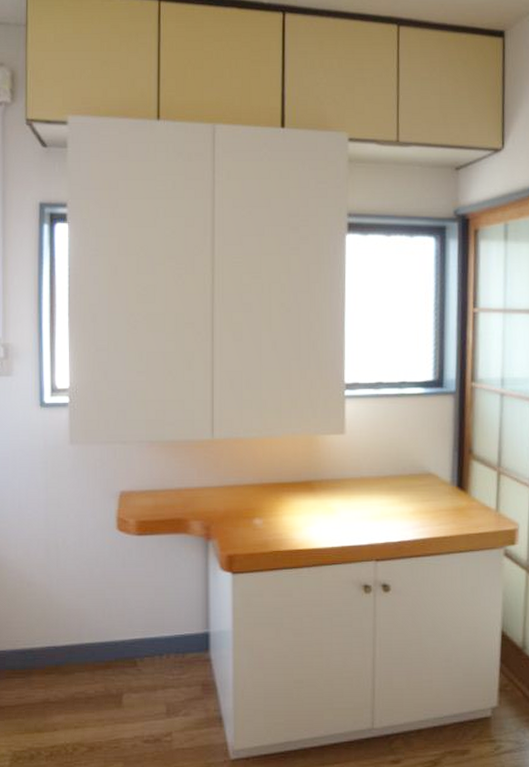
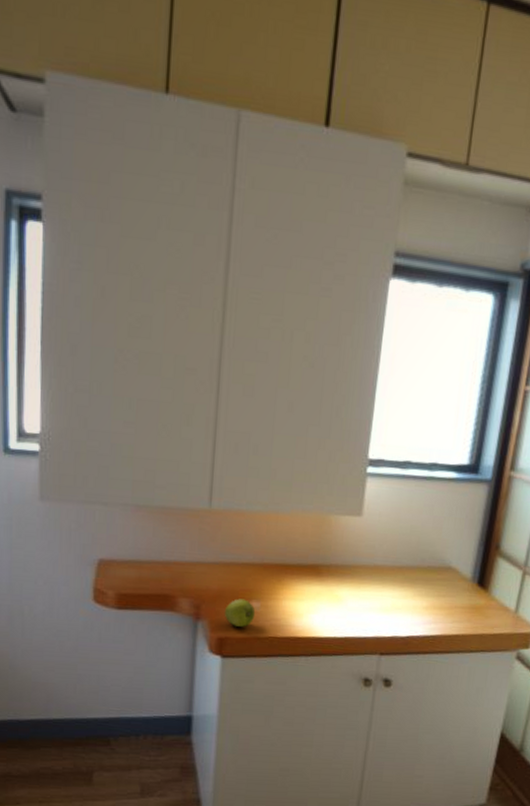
apple: none [231,517,259,544] -> present [224,598,256,627]

